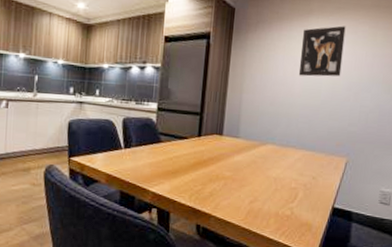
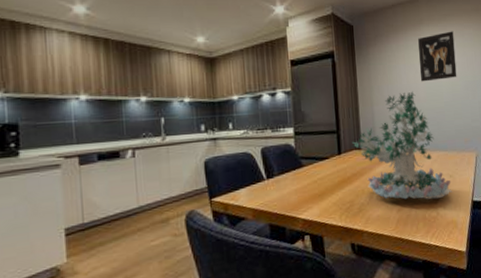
plant: none [214,84,313,199] -> present [352,91,452,200]

